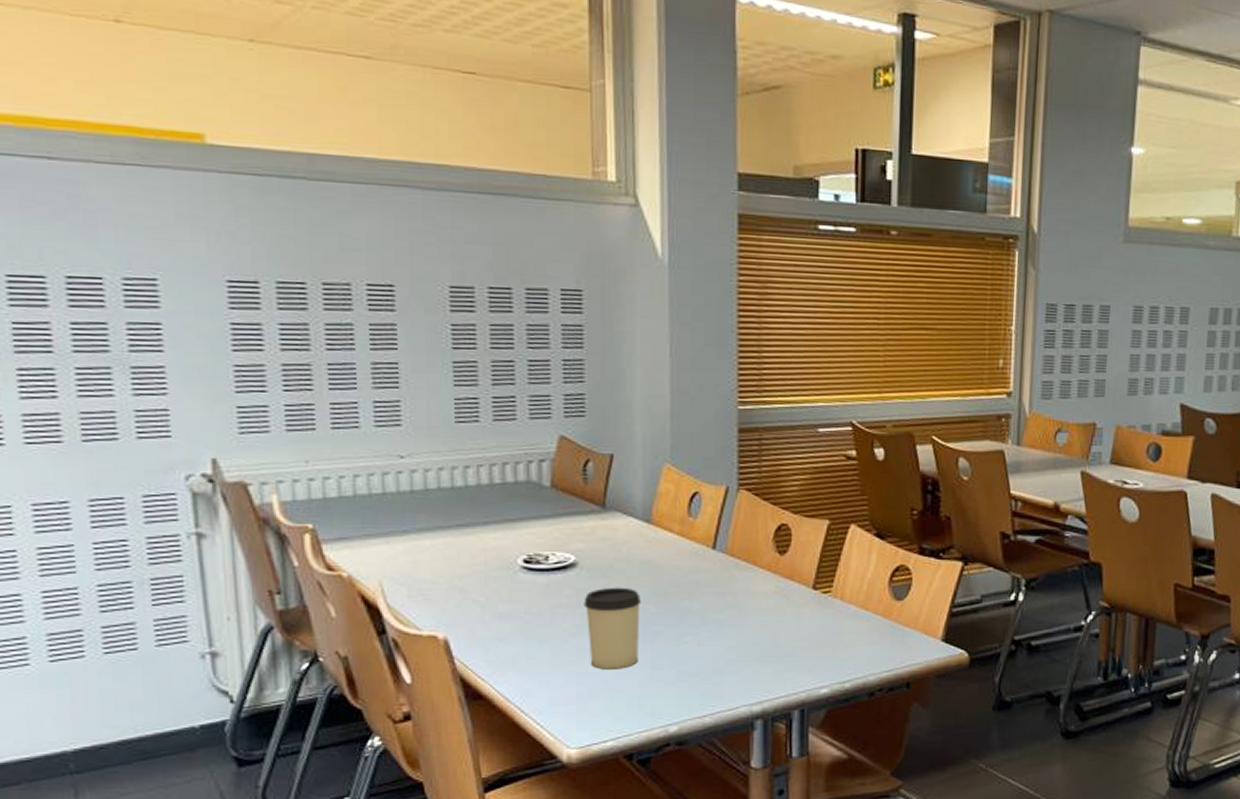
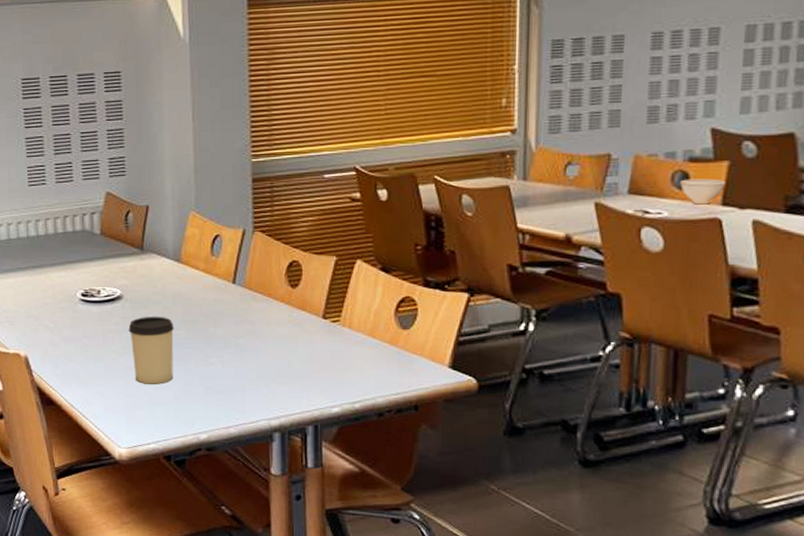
bowl: none [1153,452,1190,477] -> present [679,178,725,205]

